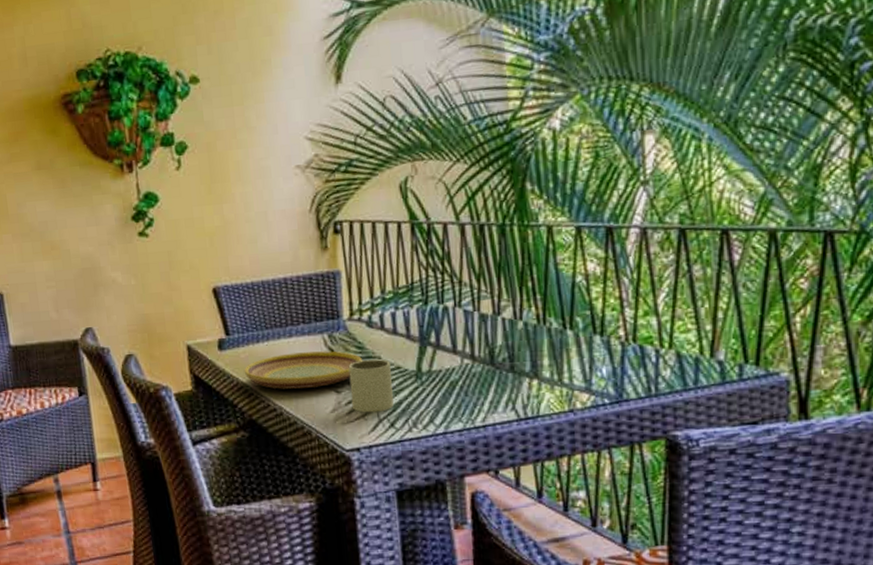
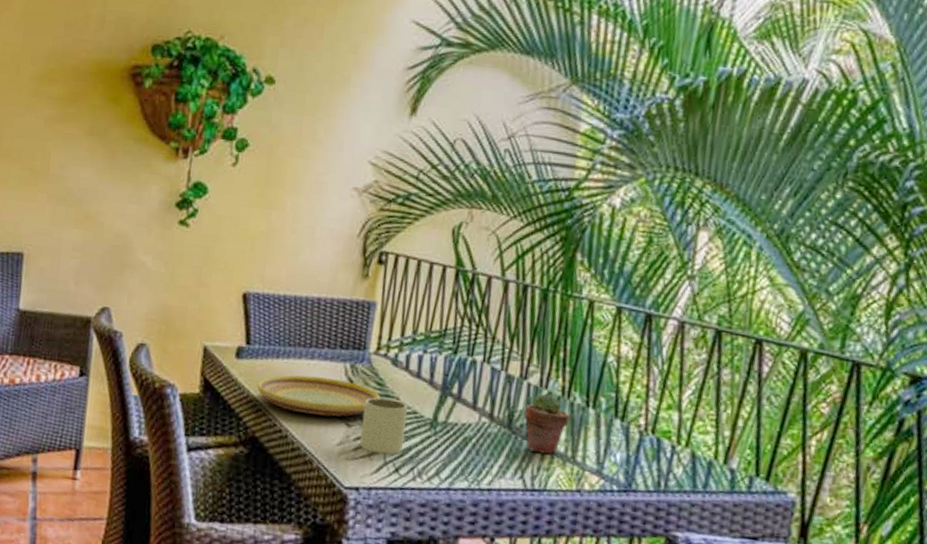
potted succulent: none [504,323,550,383] -> present [524,392,570,455]

